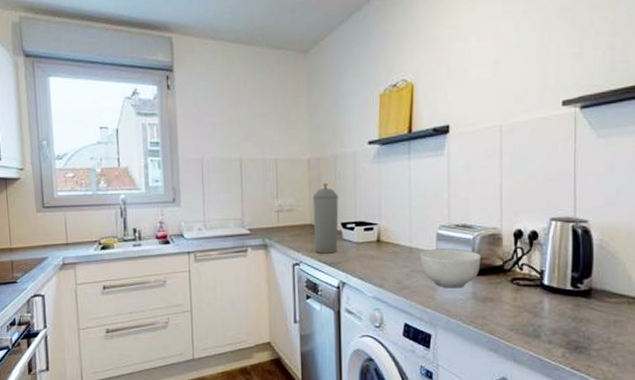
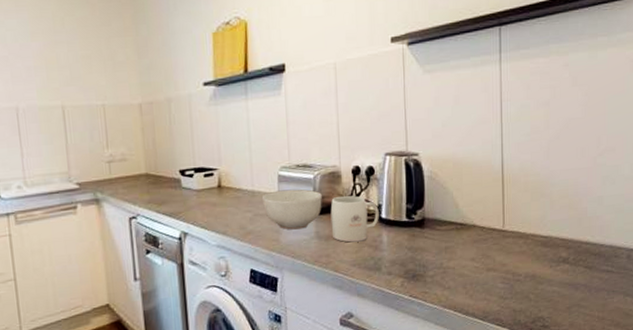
canister: present [312,183,339,254] -> none [146,129,177,205]
mug: none [489,258,541,306] -> present [330,195,379,243]

